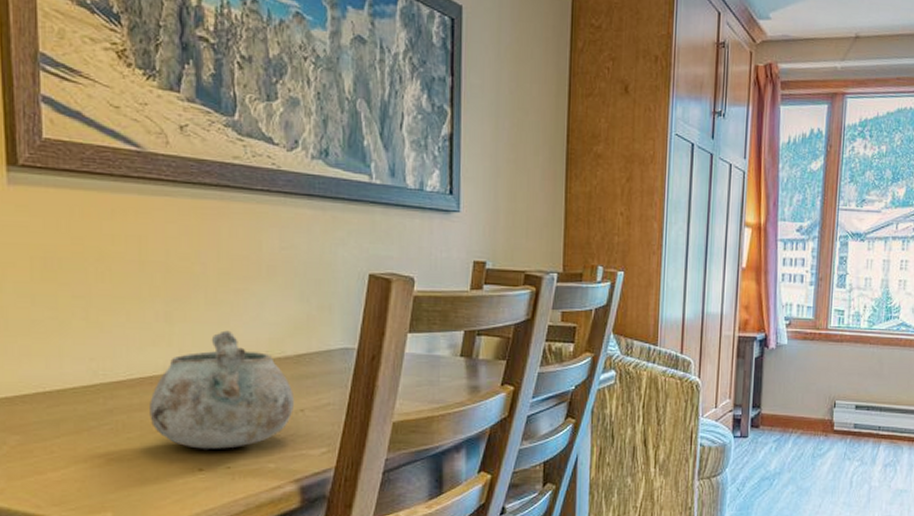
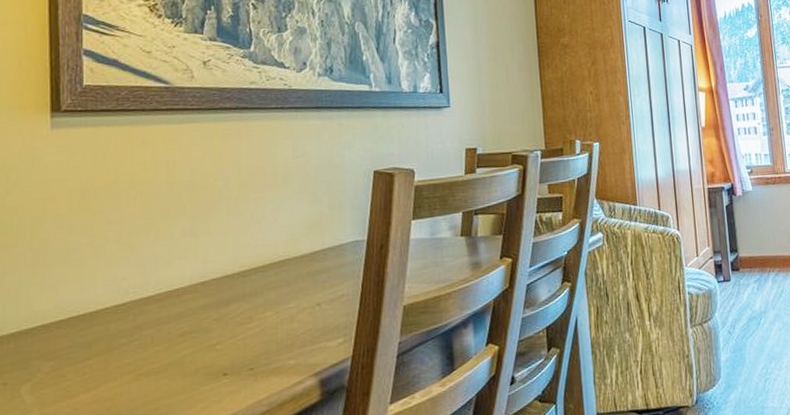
decorative bowl: present [149,330,295,449] -> none [177,237,312,354]

